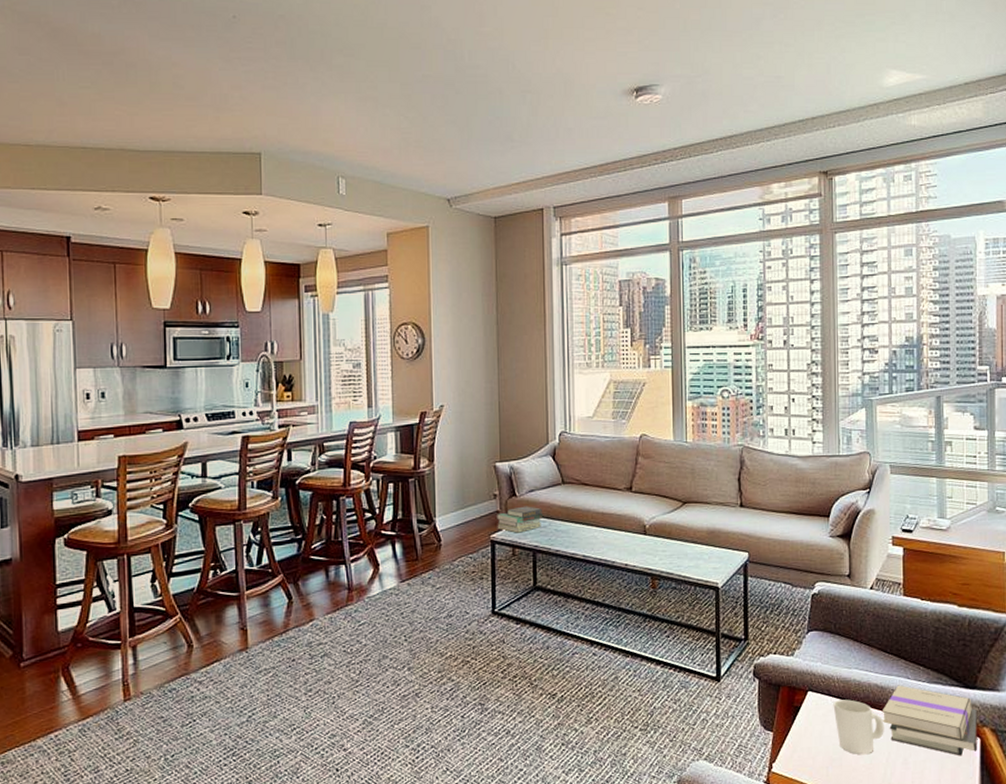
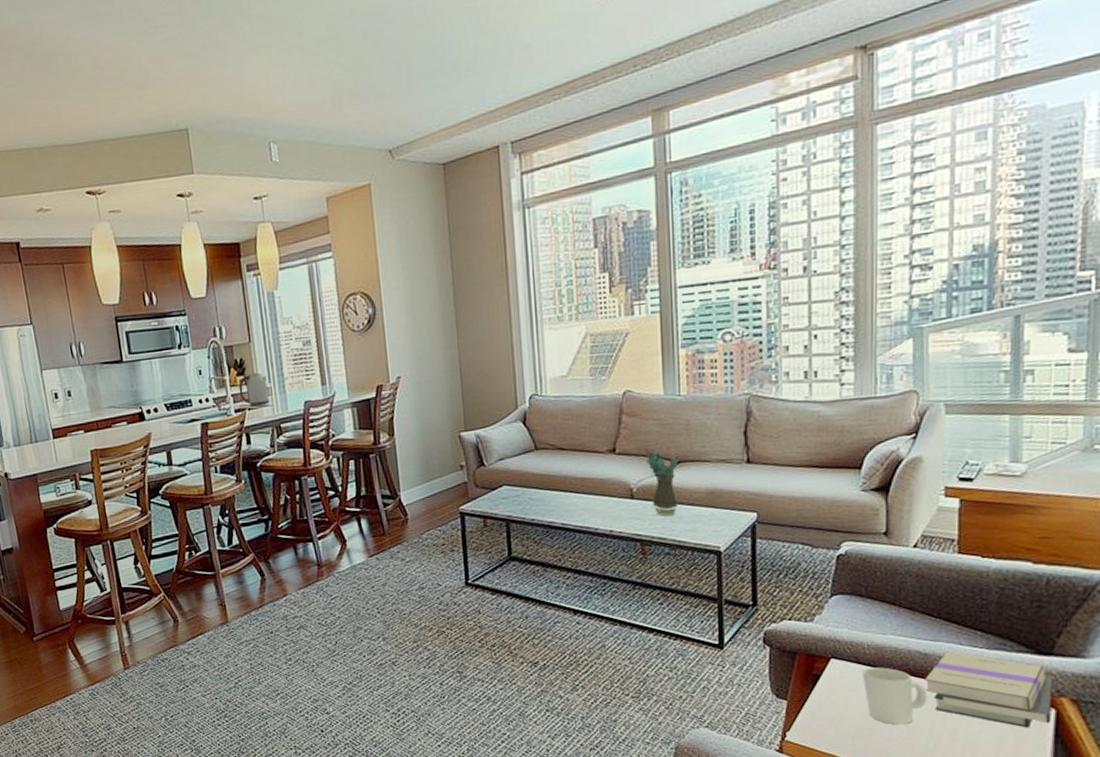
kettle: none [285,390,315,423] -> present [238,372,270,407]
books: present [497,506,542,533] -> none [465,475,515,504]
vase: none [657,489,685,553] -> present [645,448,679,517]

